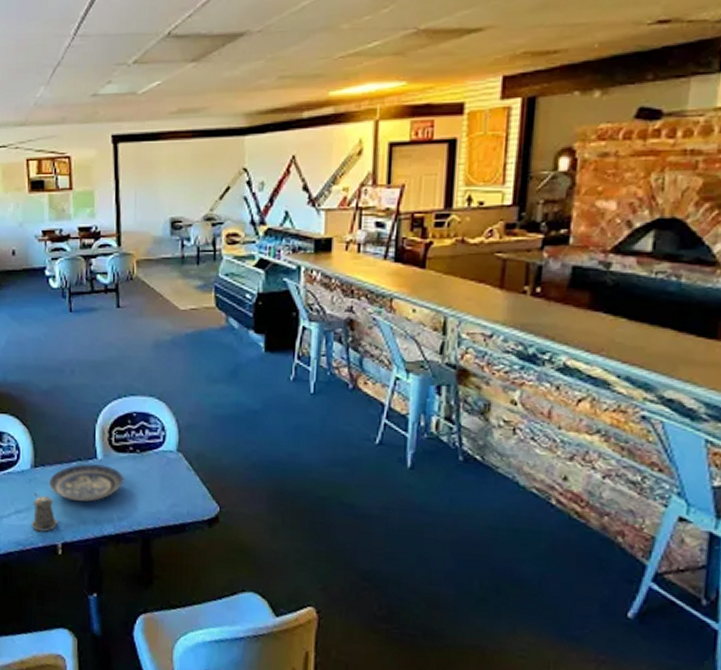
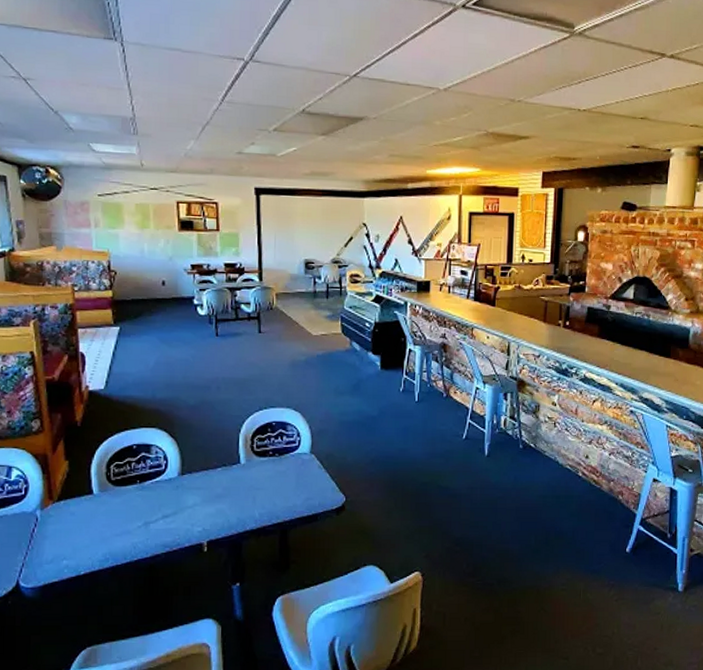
pepper shaker: present [31,492,58,532] -> none [178,498,204,532]
plate: present [48,463,124,502] -> none [195,468,265,502]

